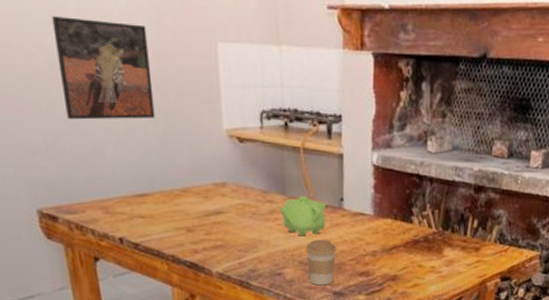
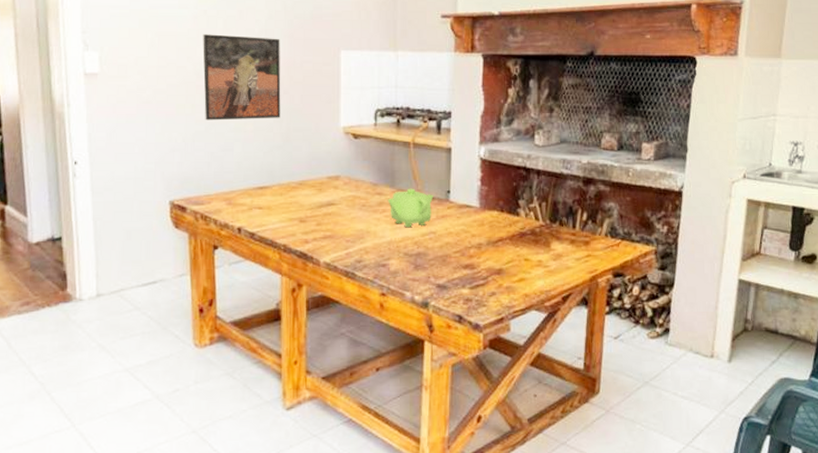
coffee cup: present [306,240,337,286] -> none [411,231,442,278]

